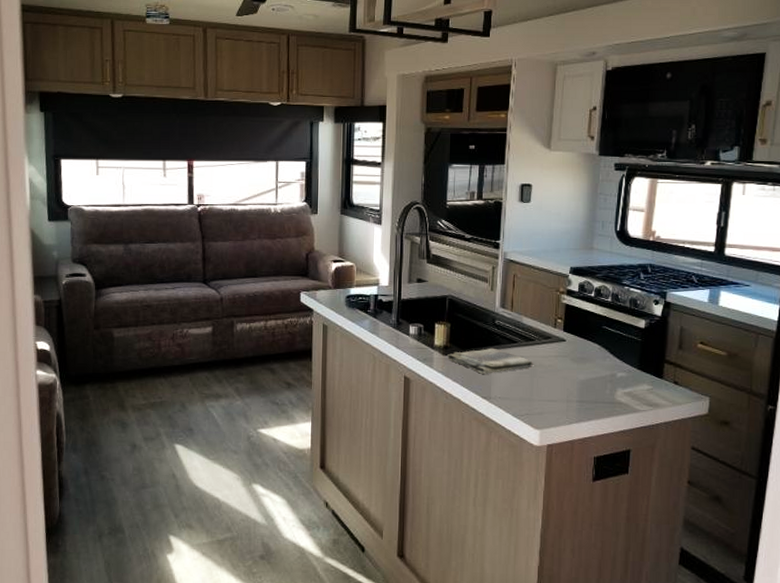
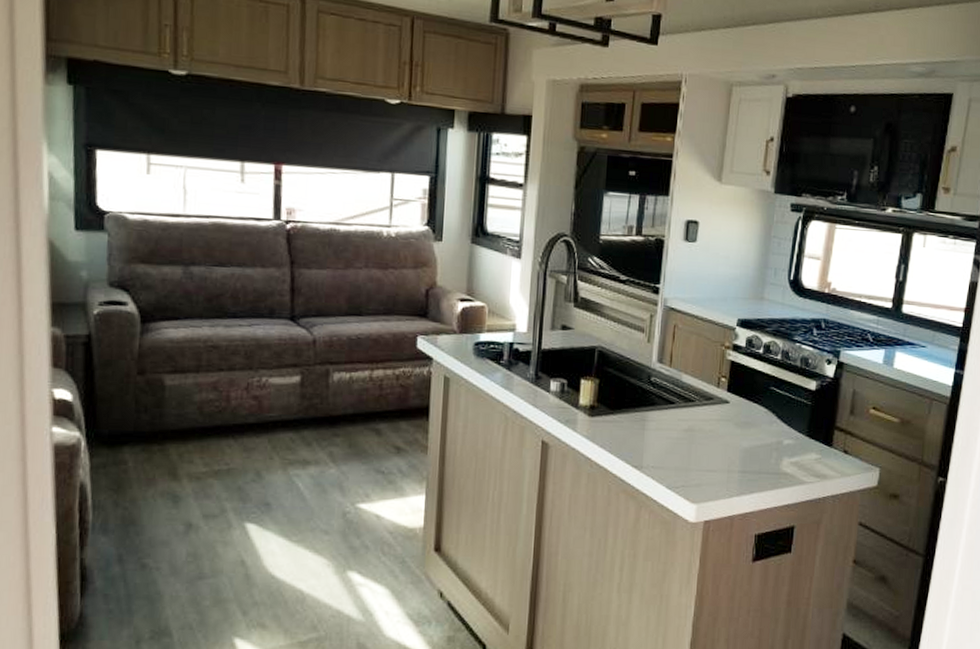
dish towel: present [447,347,533,374] -> none [594,409,692,439]

